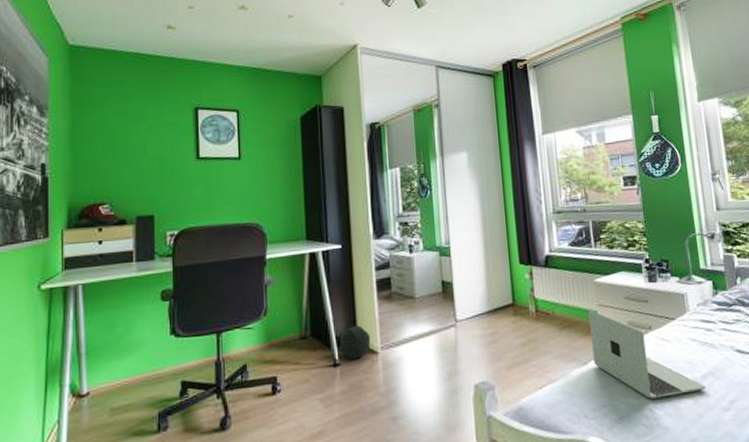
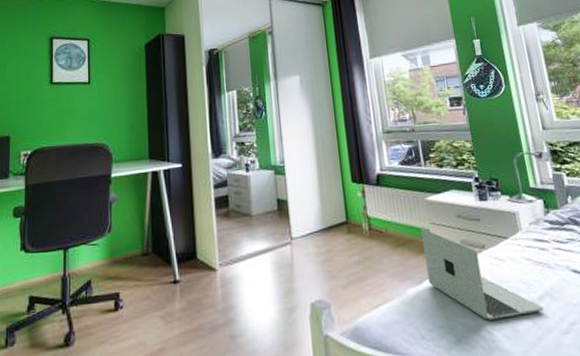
ball: present [340,325,371,359] -> none [180,242,210,276]

